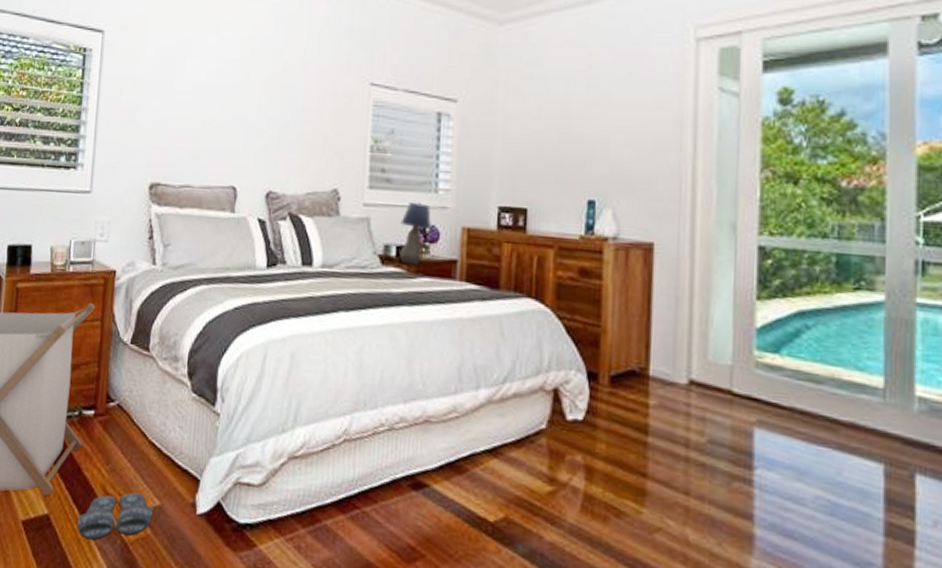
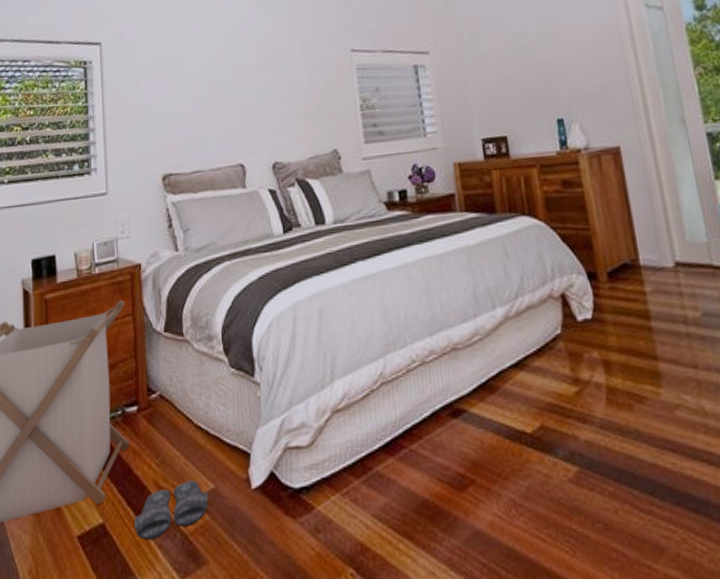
table lamp: present [399,202,431,265] -> none [398,147,426,206]

